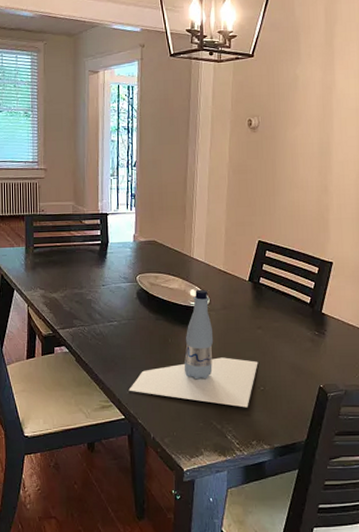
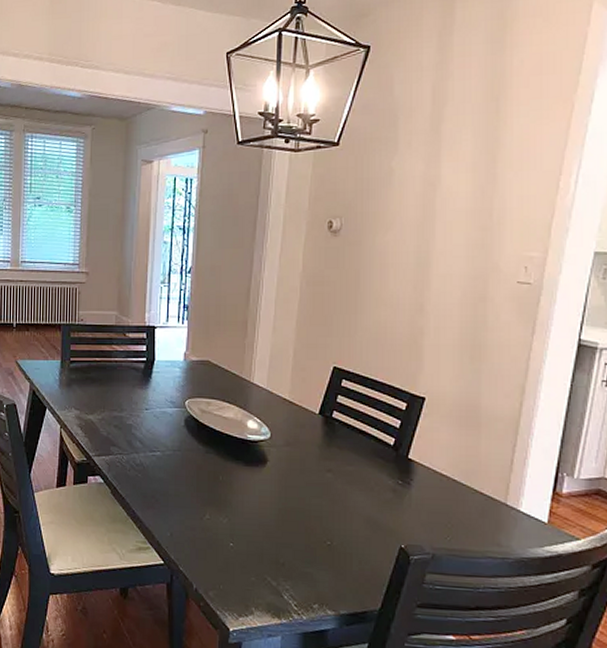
bottle: present [128,289,258,408] -> none [170,420,326,565]

